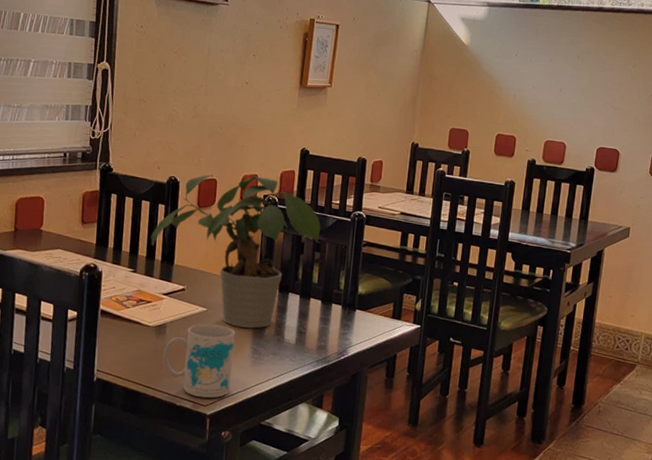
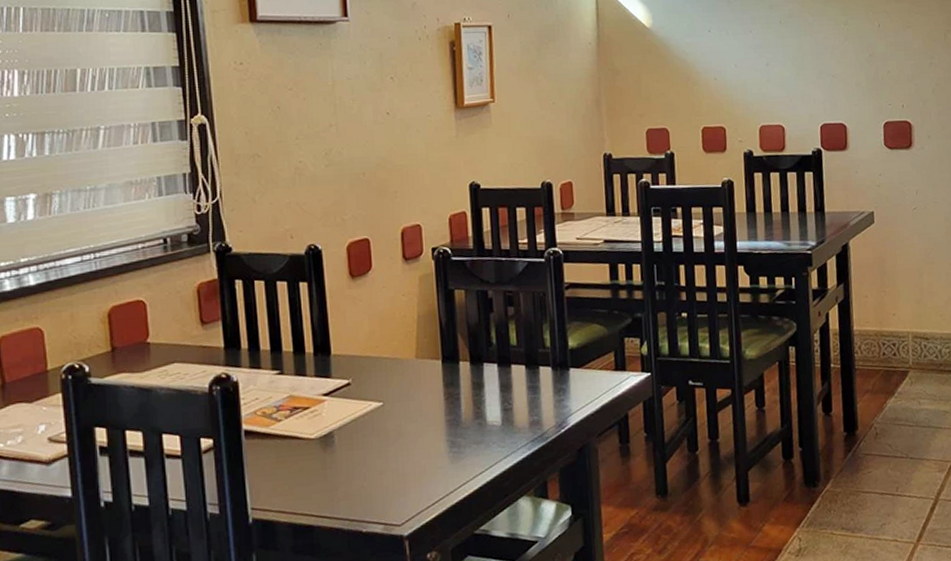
potted plant: present [151,174,321,329] -> none [295,226,510,418]
mug: present [162,324,235,398] -> none [335,419,428,516]

